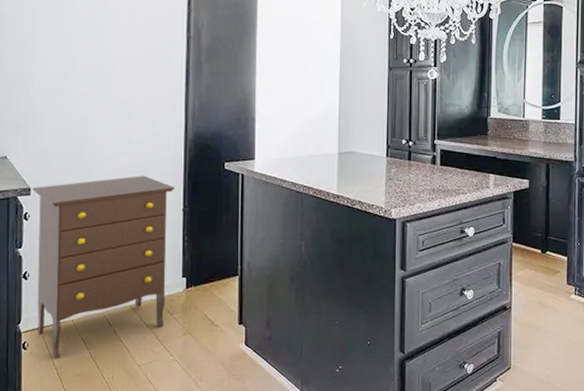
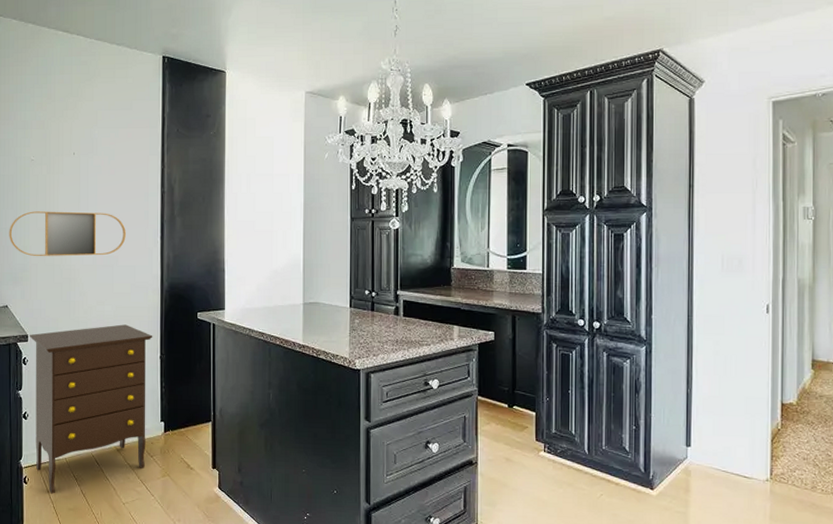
home mirror: none [9,54,146,103] -> present [9,211,126,256]

